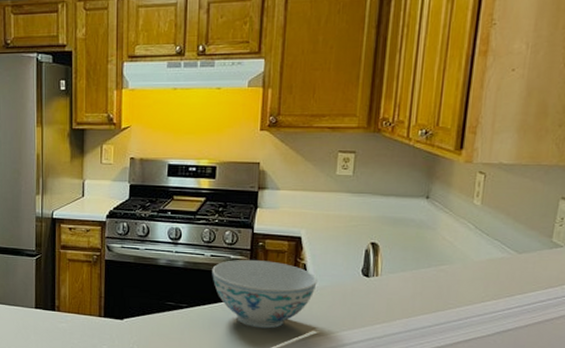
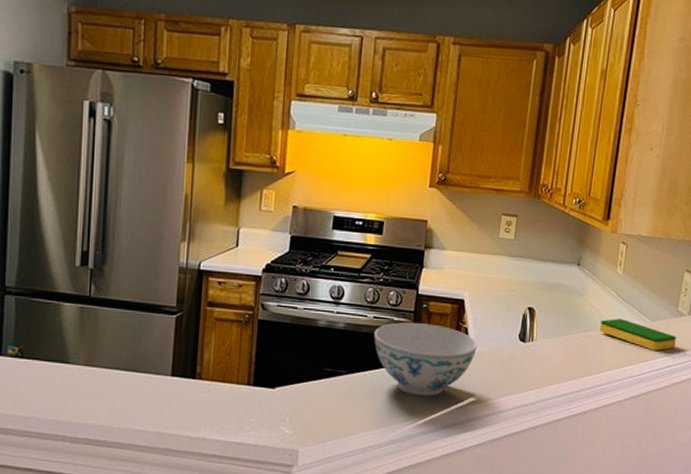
dish sponge: none [453,252,551,286] -> present [599,319,676,352]

